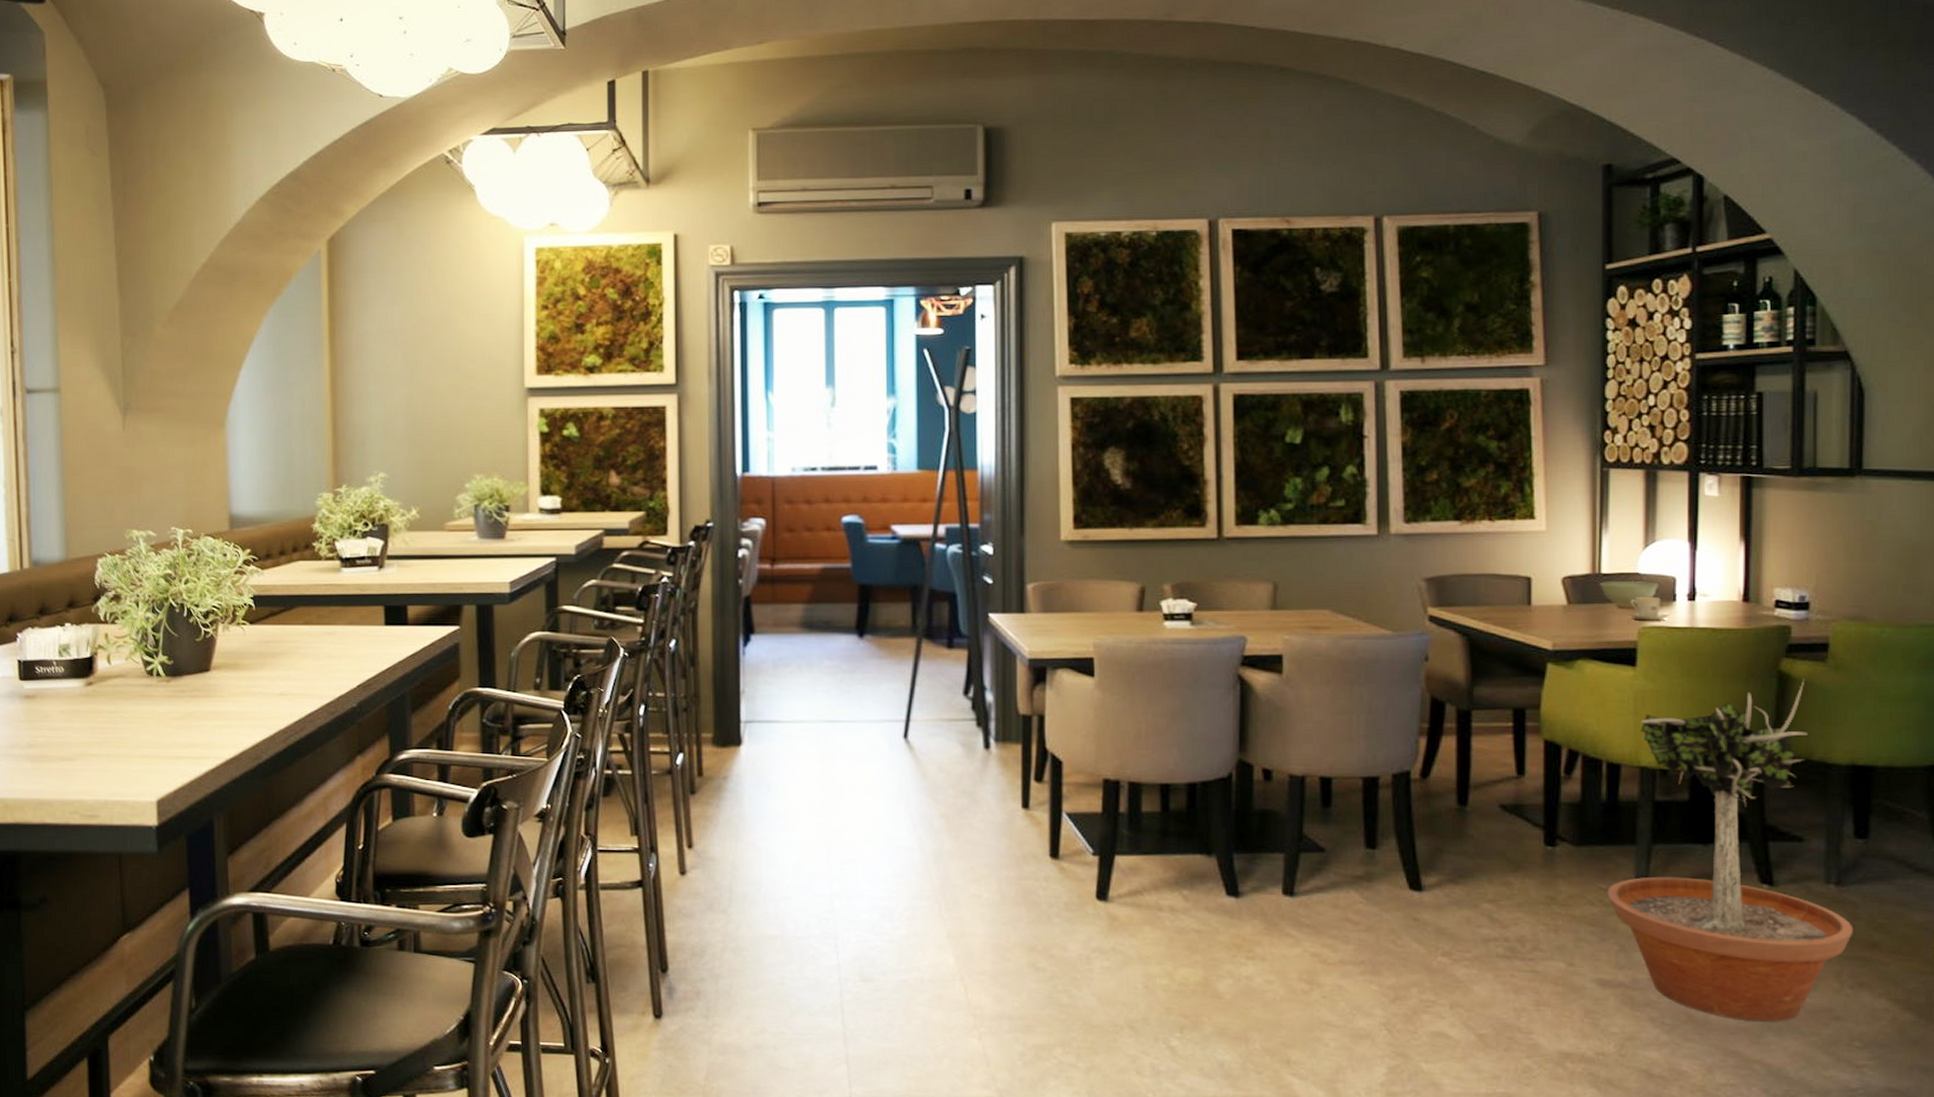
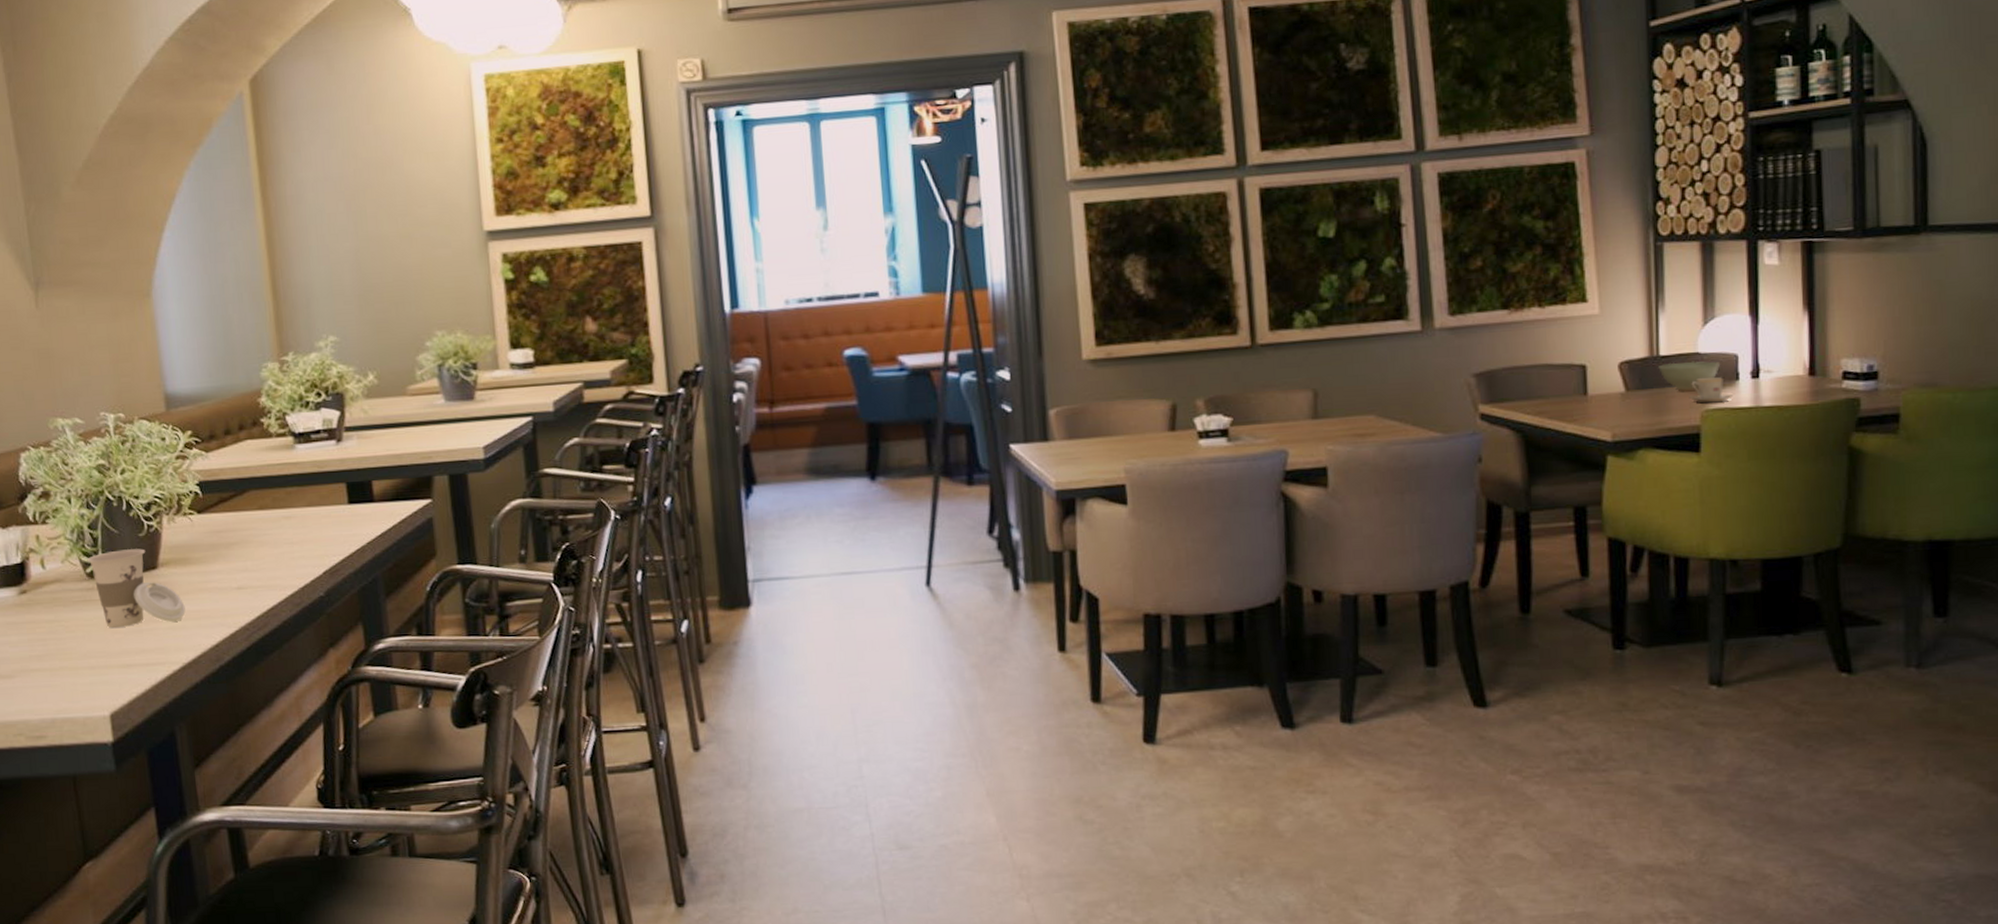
cup: none [148,652,232,722] -> present [87,548,186,628]
potted tree: present [1607,679,1854,1022] -> none [1680,453,1937,817]

